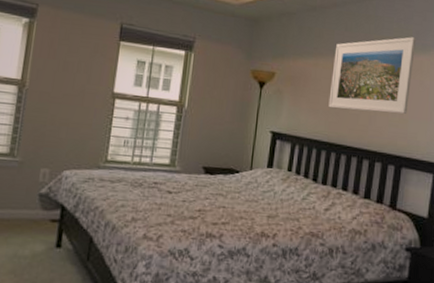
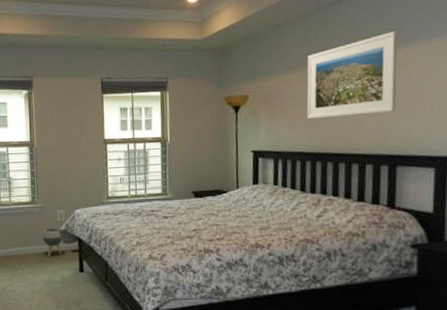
planter: none [15,189,44,225] -> present [42,227,64,256]

